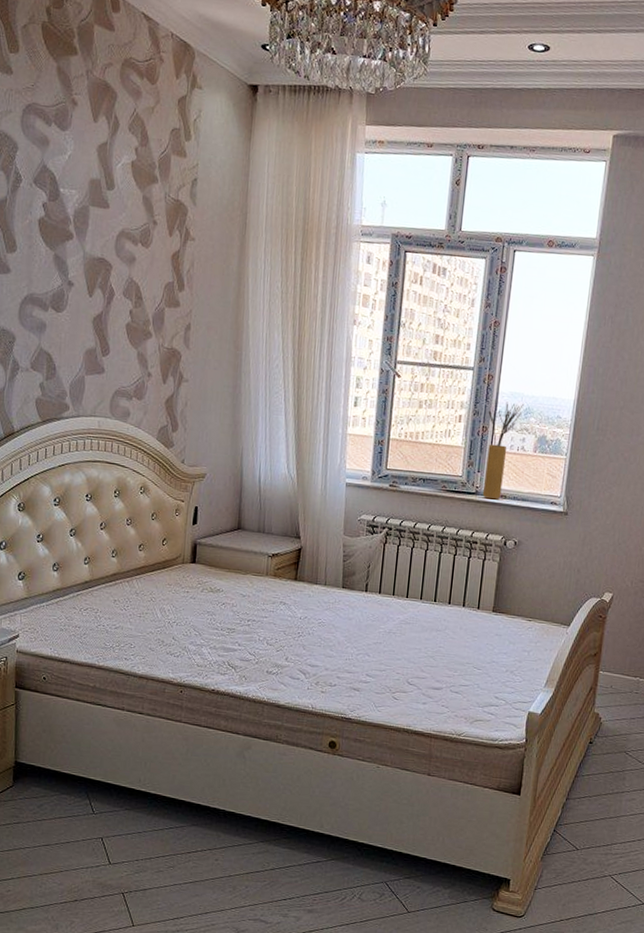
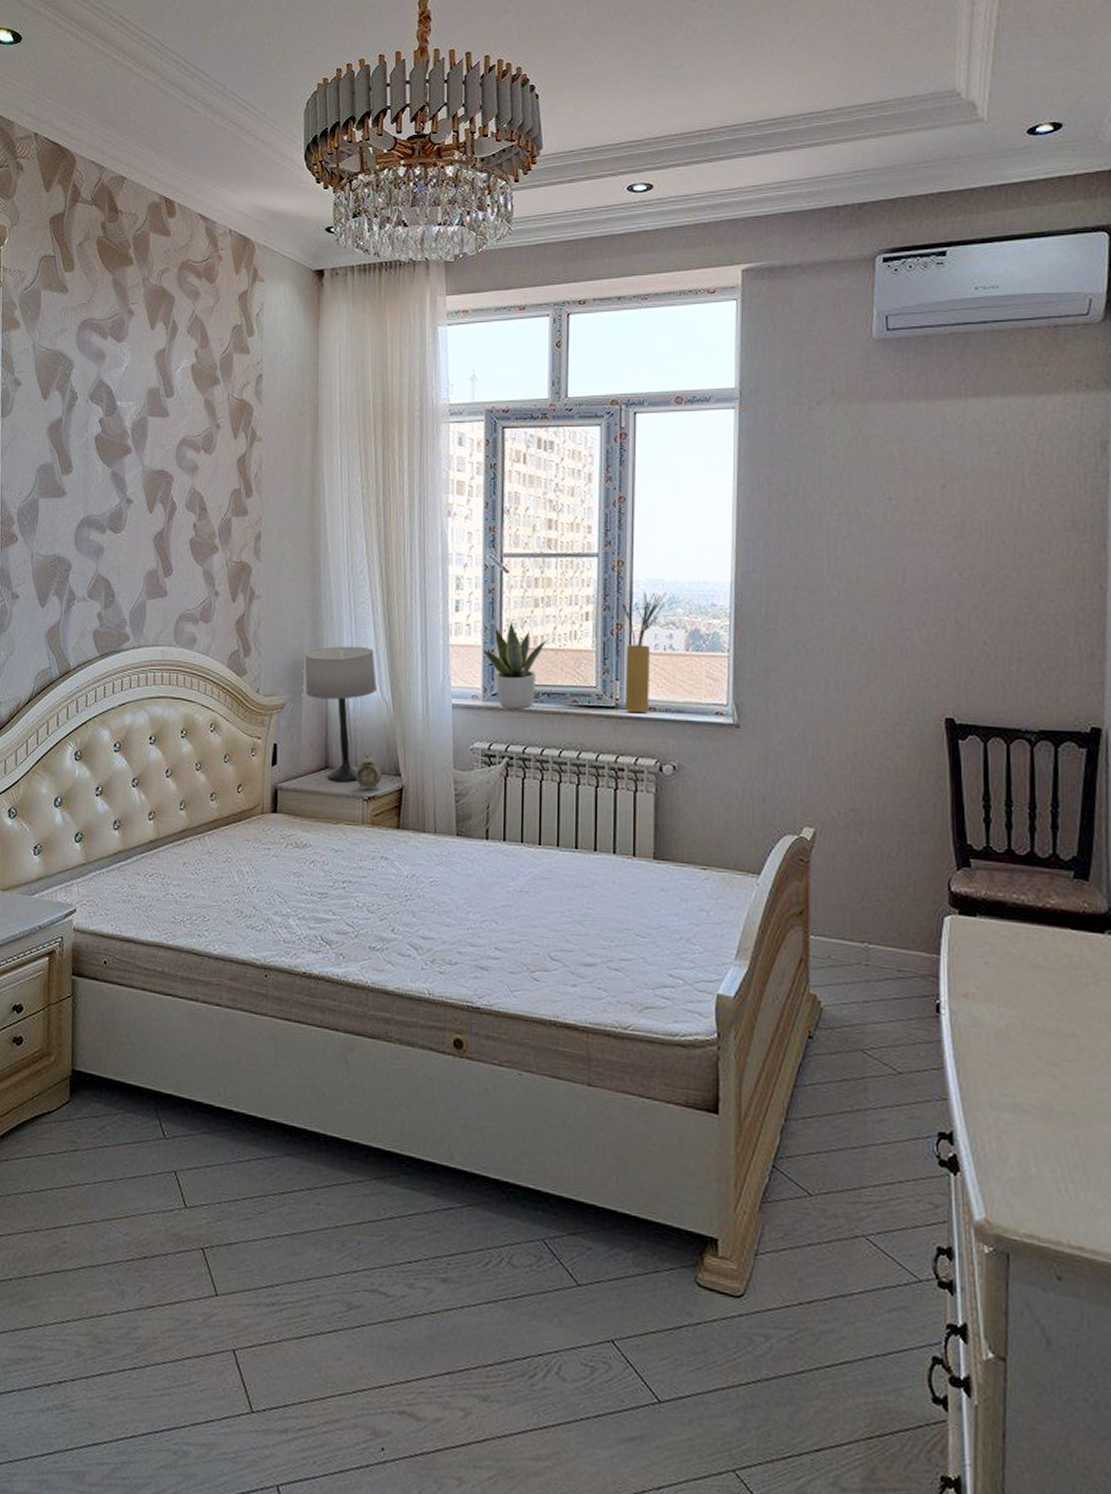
table lamp: none [224,428,286,542] -> present [304,646,378,782]
alarm clock: none [262,516,285,549] -> present [355,750,381,790]
potted plant: none [374,418,428,491] -> present [483,621,549,711]

